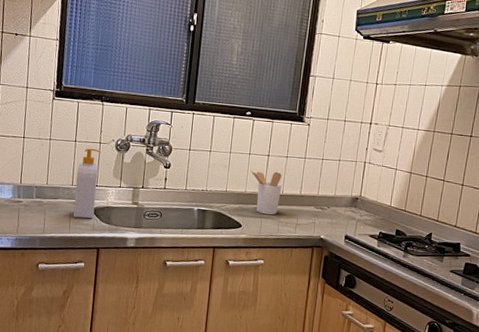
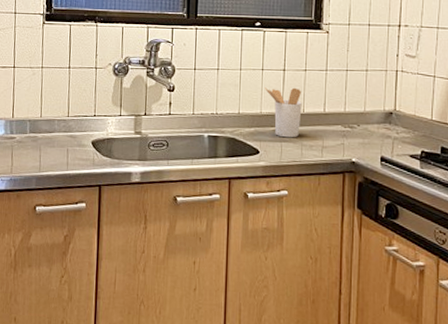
soap bottle: present [73,148,101,219] -> none [70,74,98,153]

